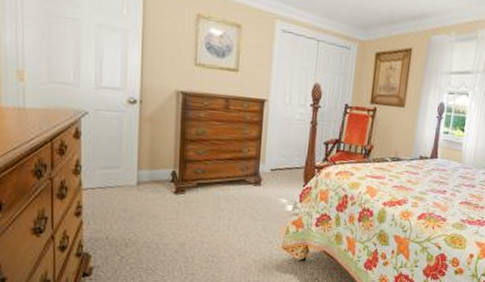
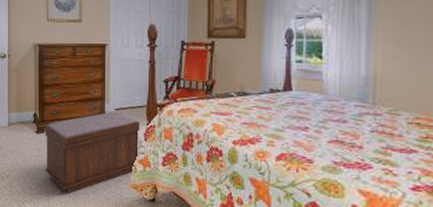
bench: none [183,171,297,258] -> present [45,111,140,193]

